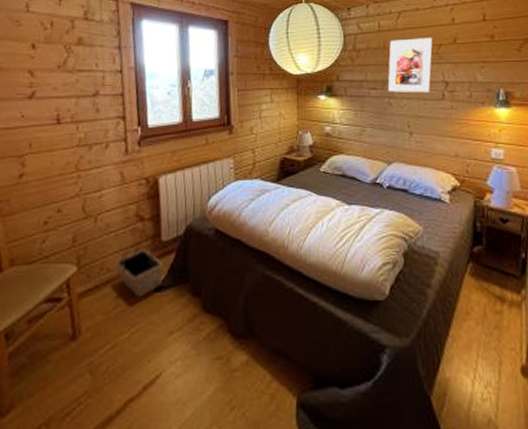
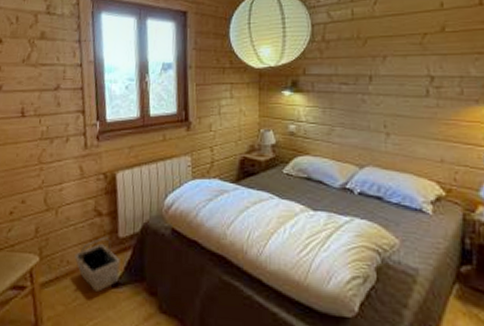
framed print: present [387,38,433,93] -> none [361,26,417,89]

